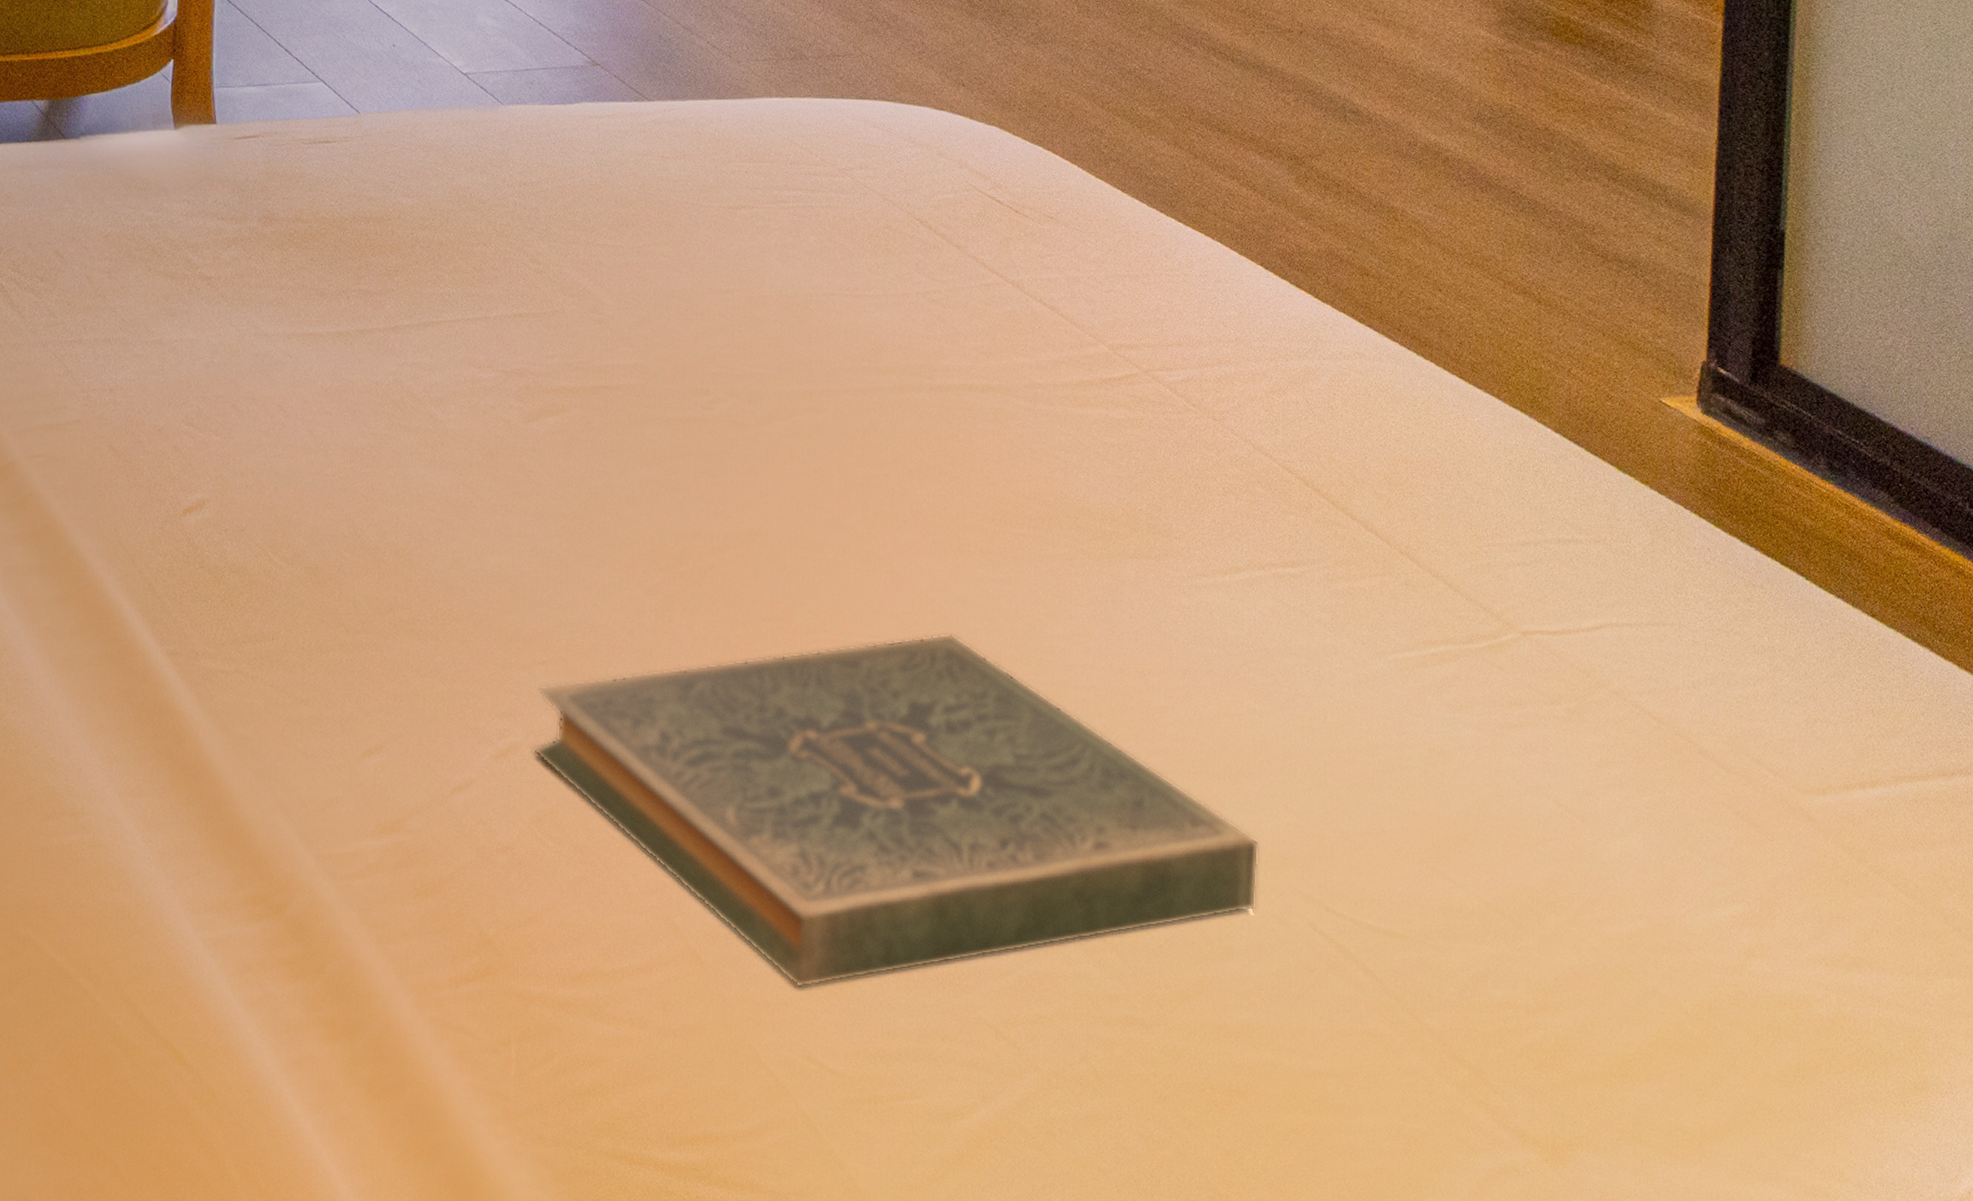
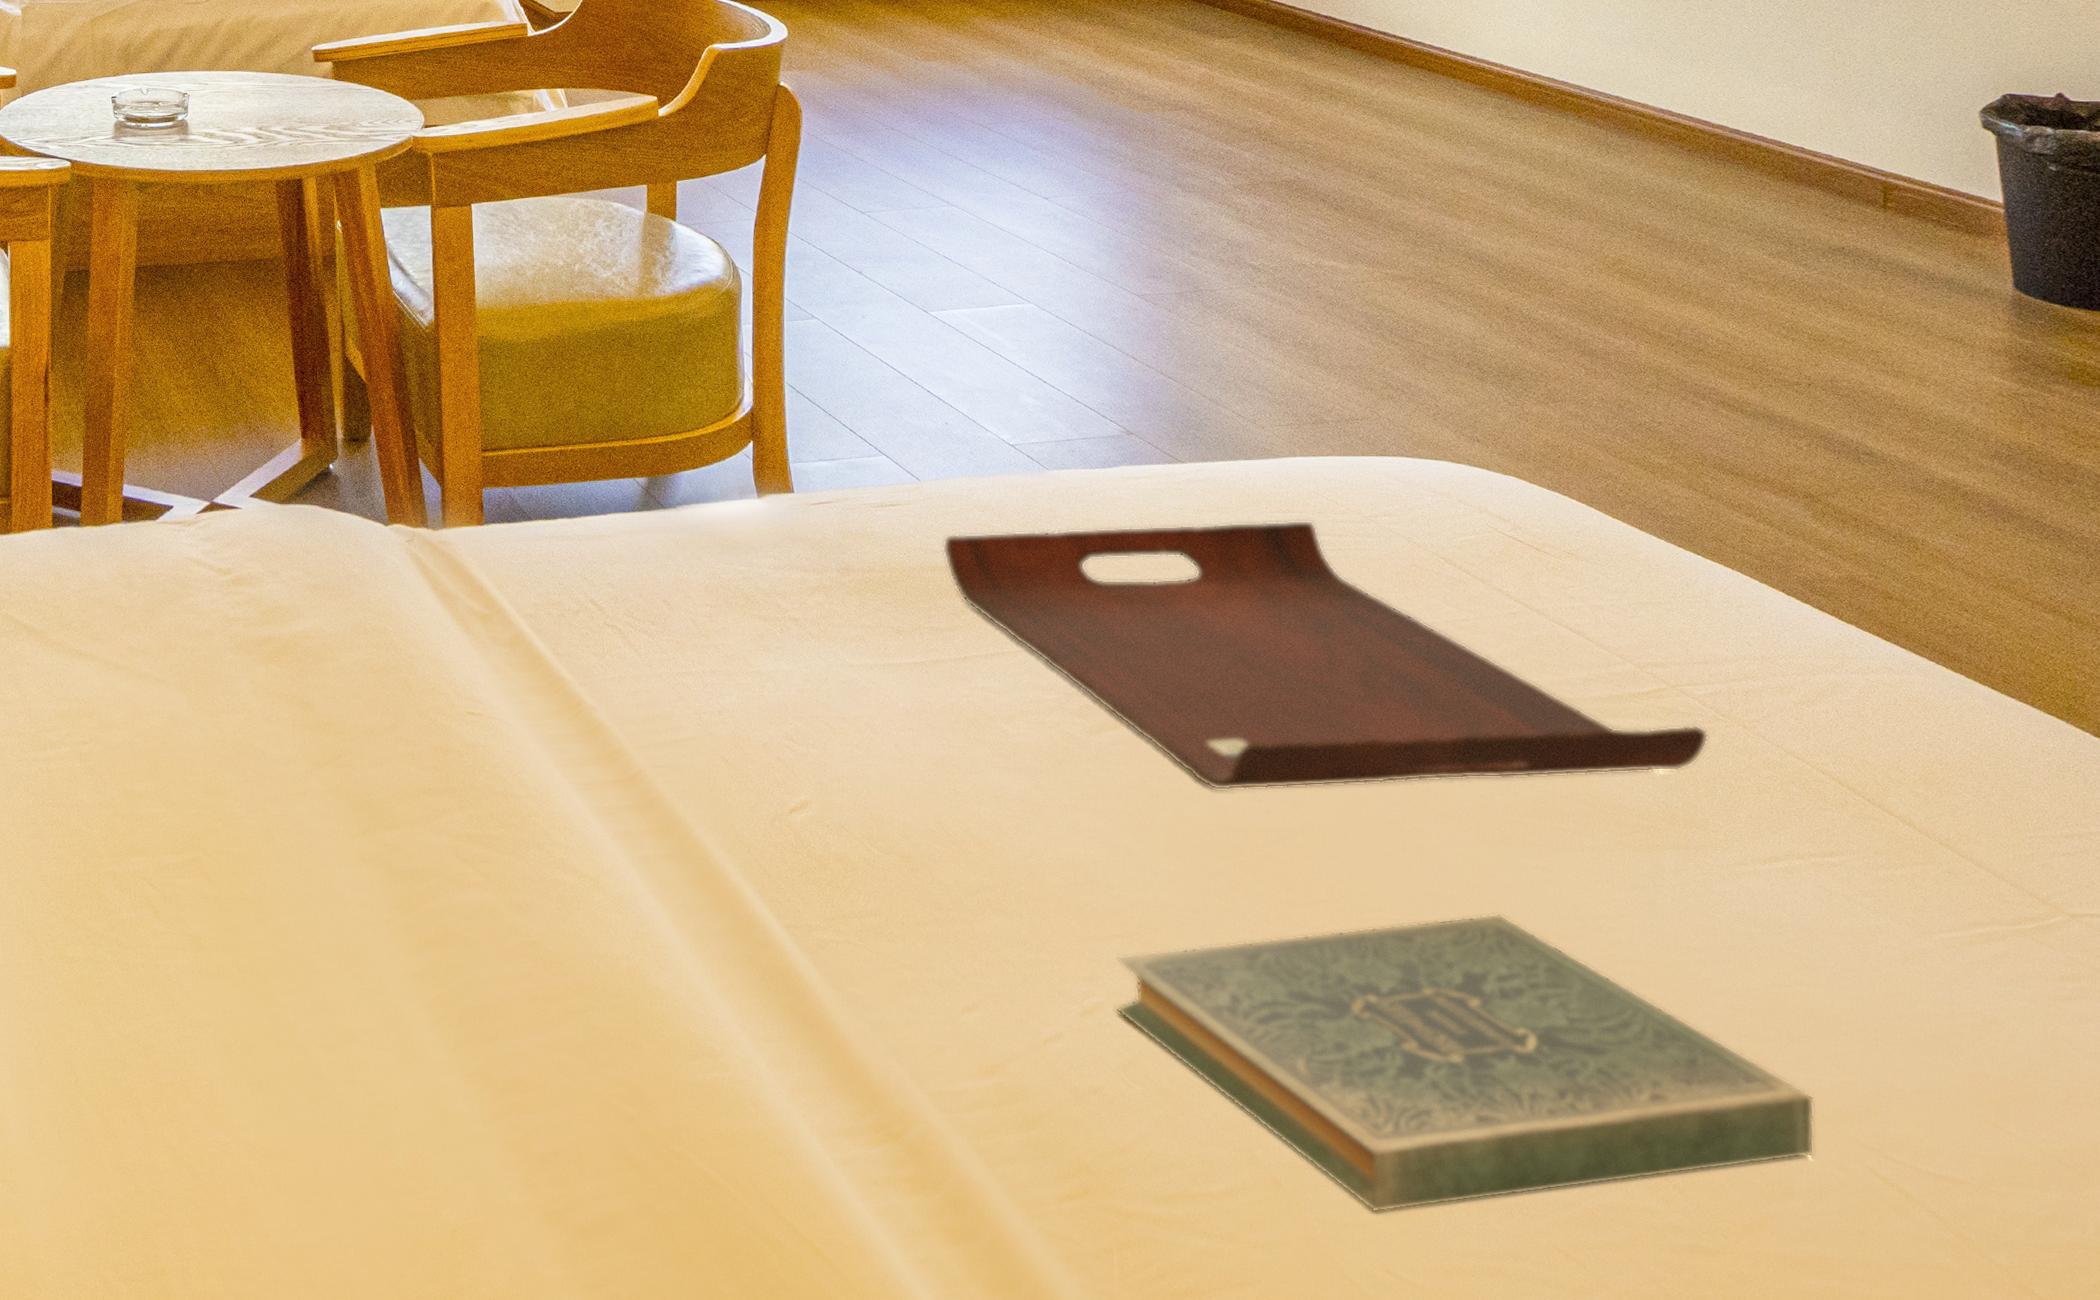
serving tray: none [379,171,1178,489] -> present [942,520,1709,791]

